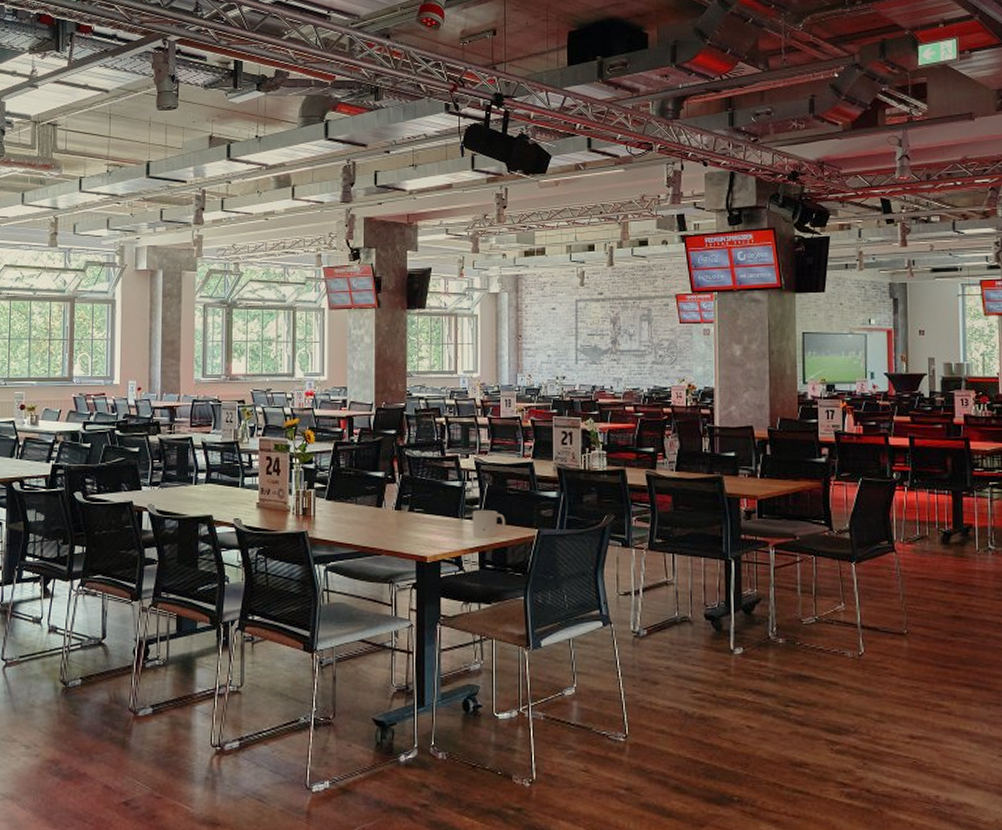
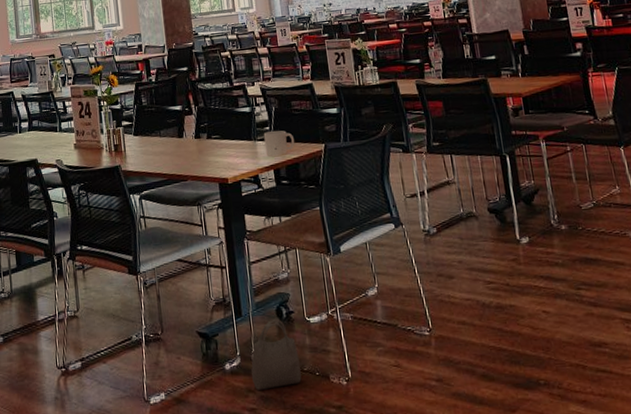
handbag: none [428,711,482,786] -> present [251,318,302,390]

